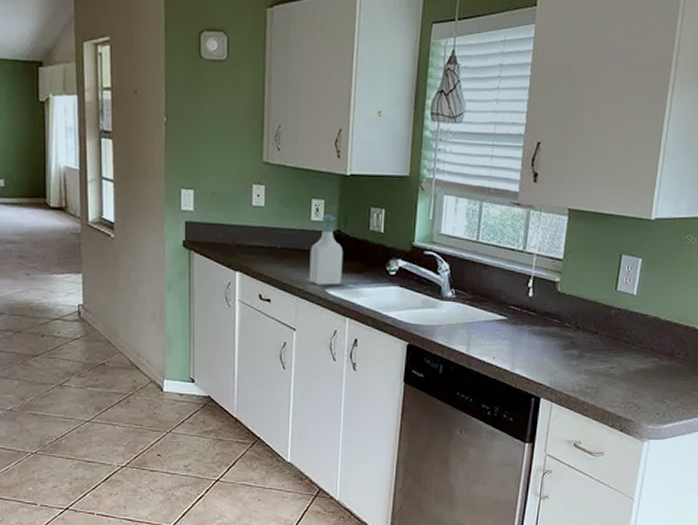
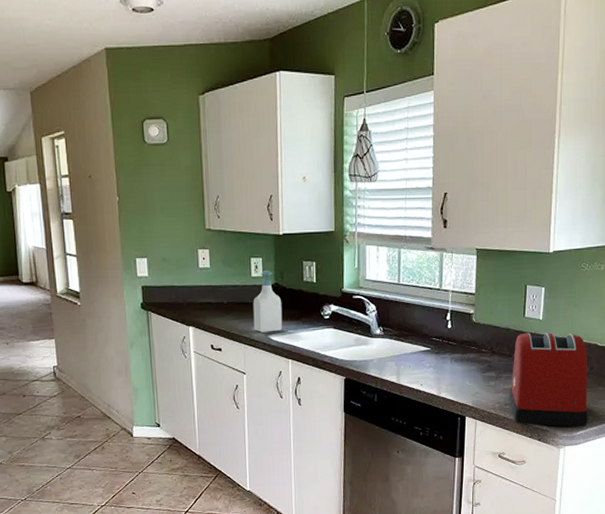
toaster: none [591,308,684,420] -> present [509,333,589,427]

